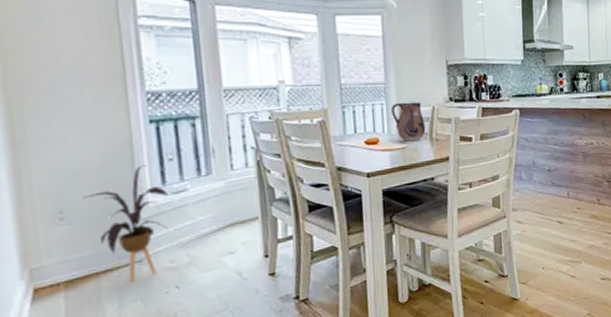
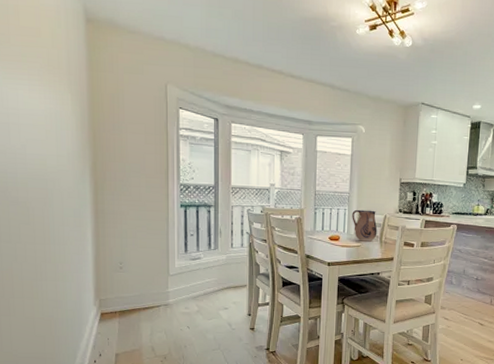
house plant: present [83,164,168,283] -> none [135,236,188,319]

